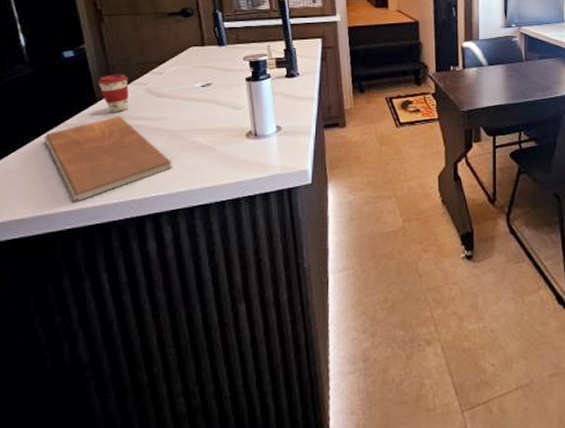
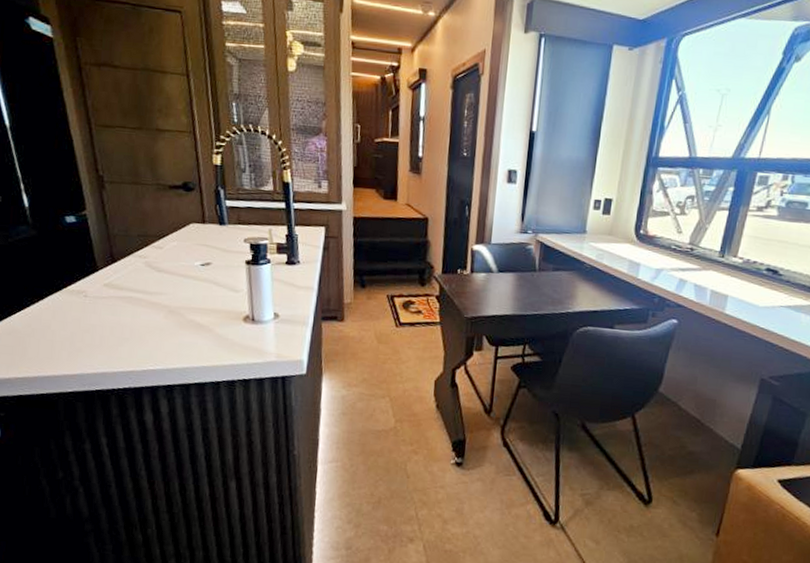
chopping board: present [44,116,172,201] -> none [47,286,170,367]
coffee cup: present [98,74,129,113] -> none [99,244,129,284]

